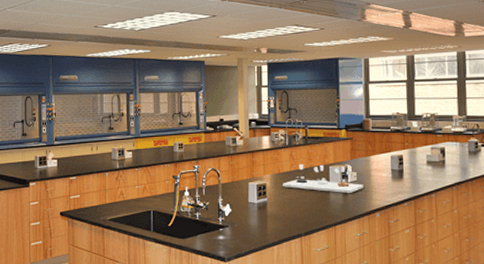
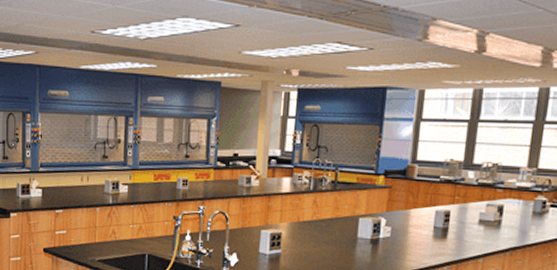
laboratory equipment: present [283,163,363,194] -> none [301,212,397,252]

